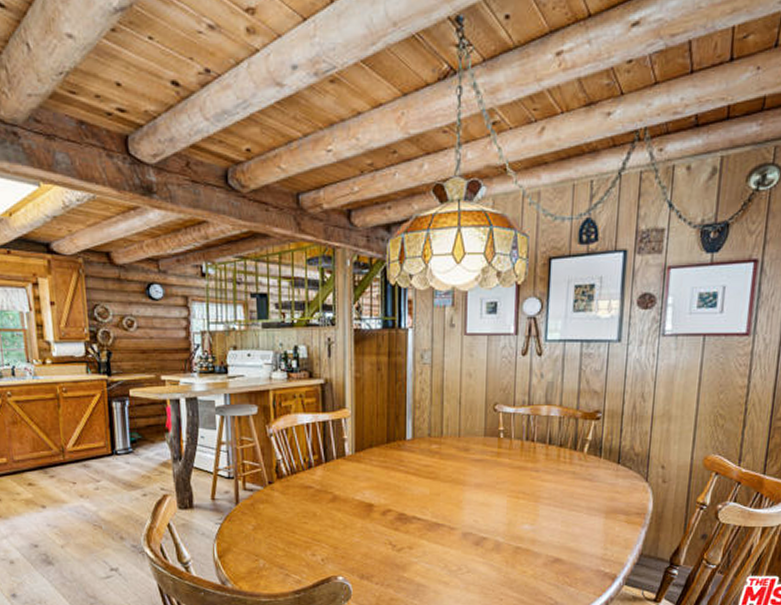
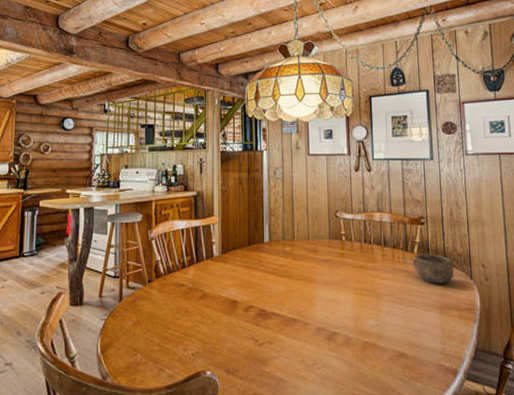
bowl: none [580,453,629,487] -> present [412,253,454,284]

